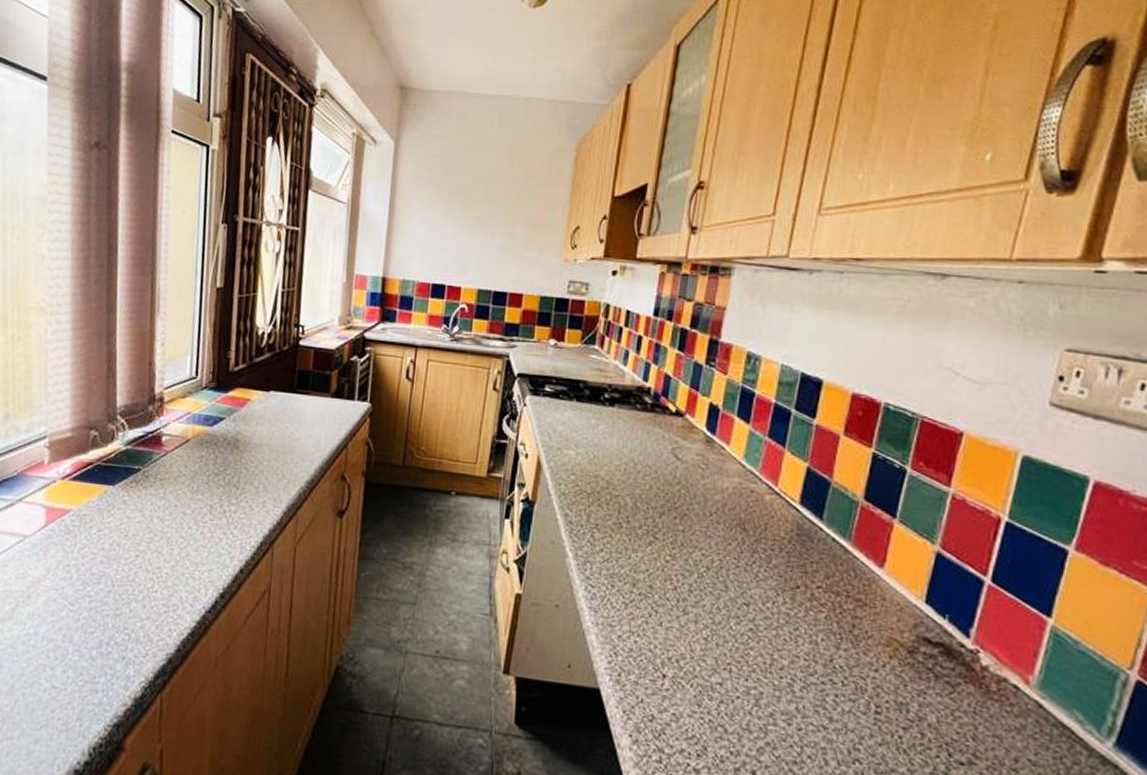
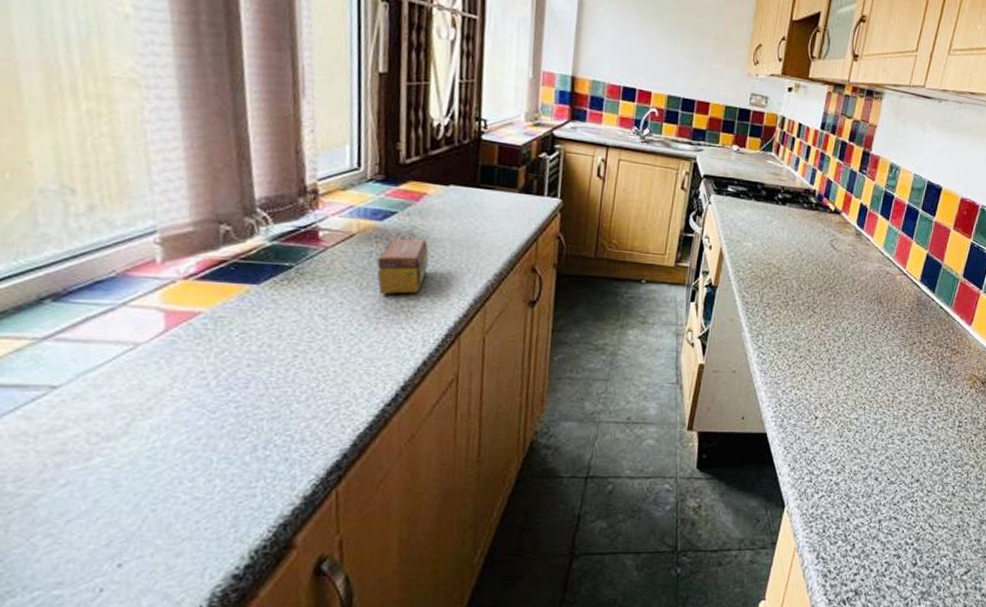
tea box: none [206,443,250,499] -> present [377,238,429,294]

